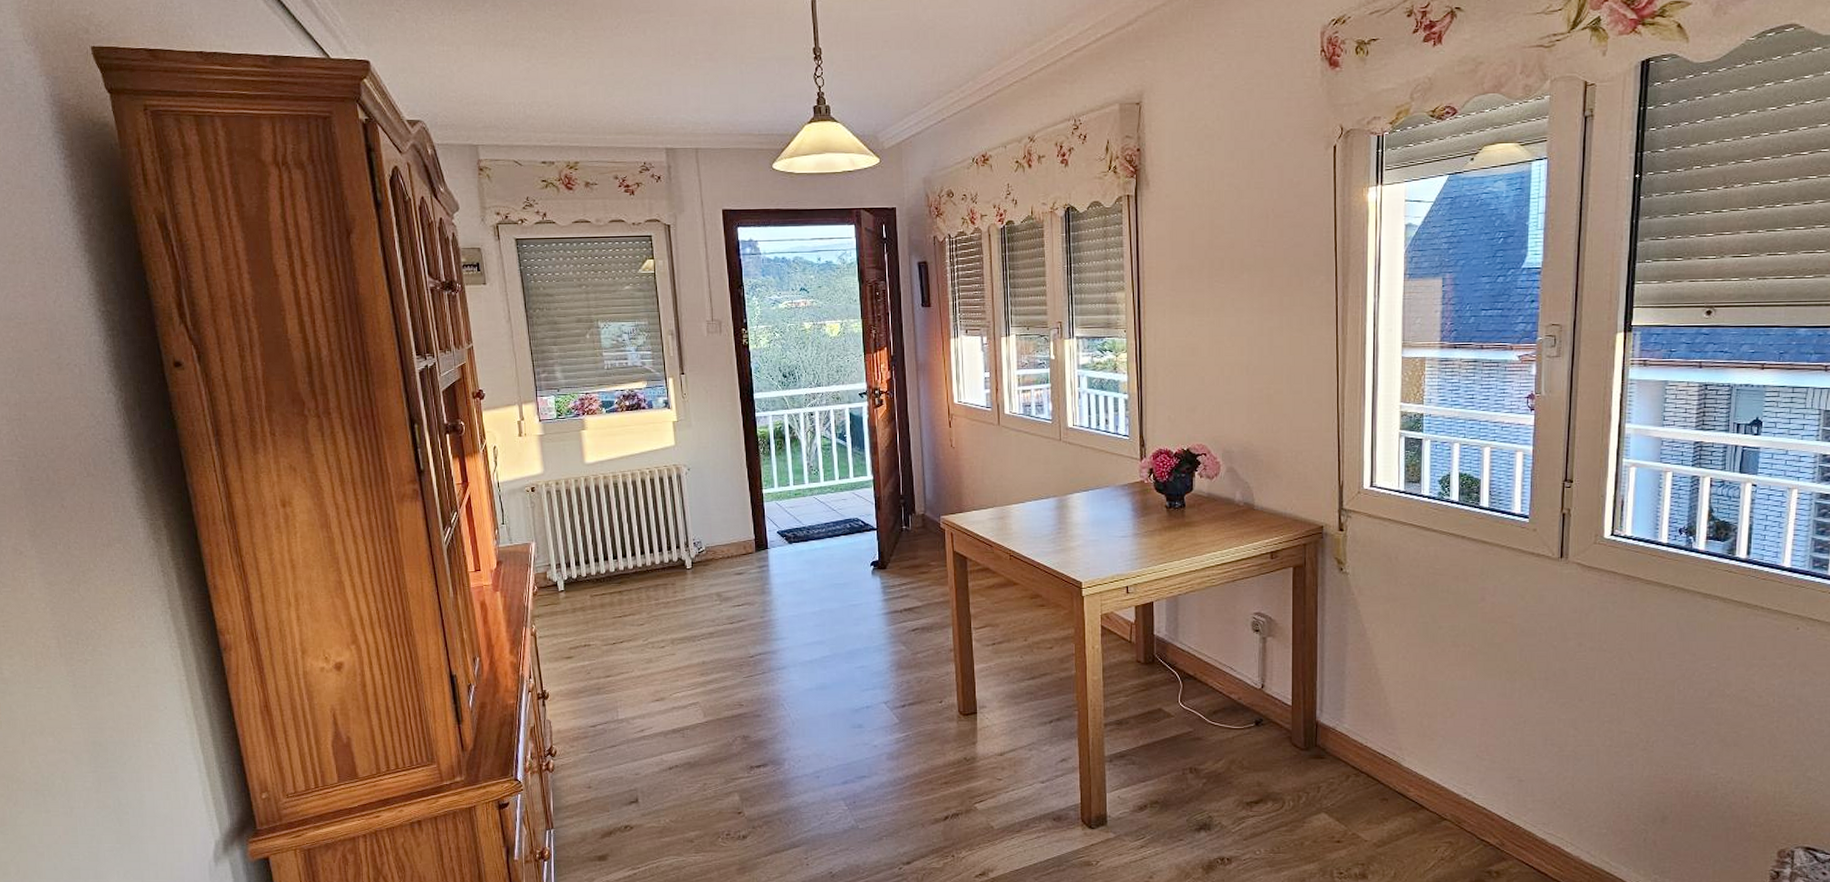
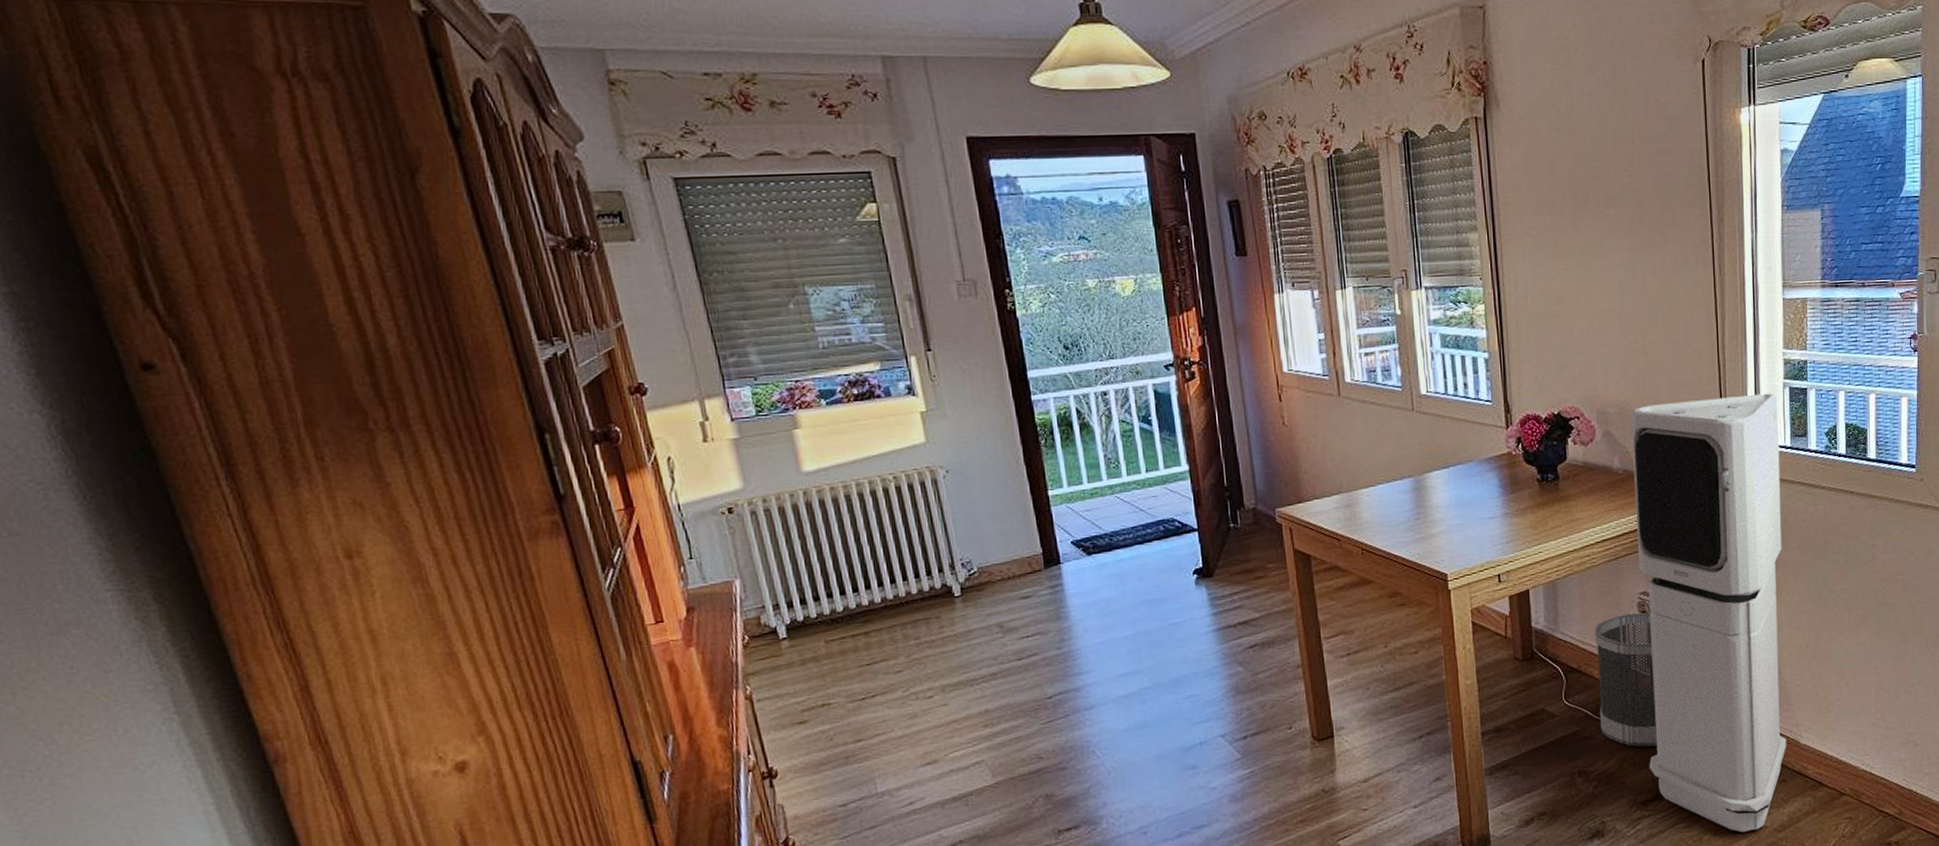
wastebasket: none [1211,630,1264,754] -> present [1595,612,1657,747]
air purifier: none [1253,441,1394,842] -> present [1631,393,1787,832]

